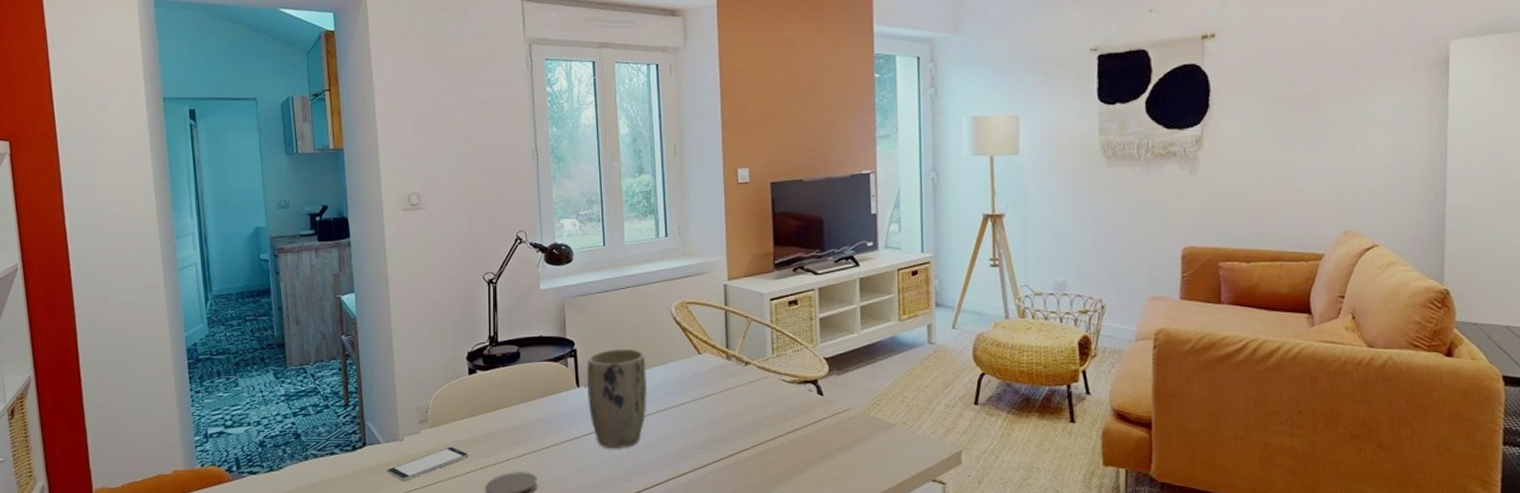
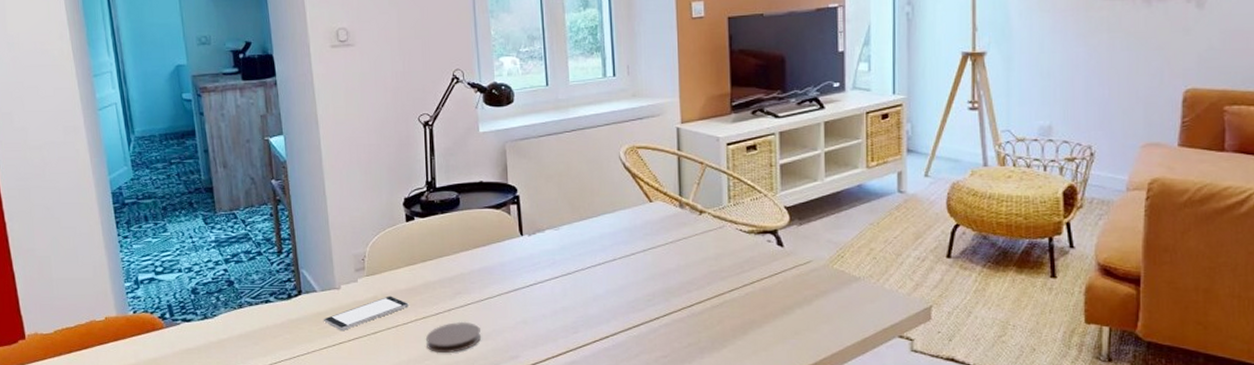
plant pot: present [587,348,648,449] -> none [531,195,596,300]

